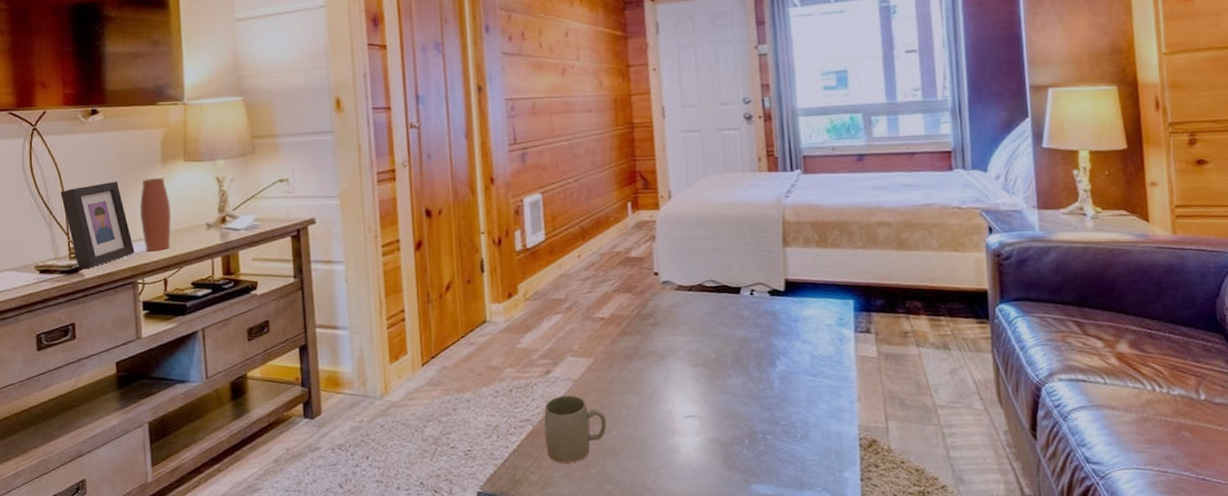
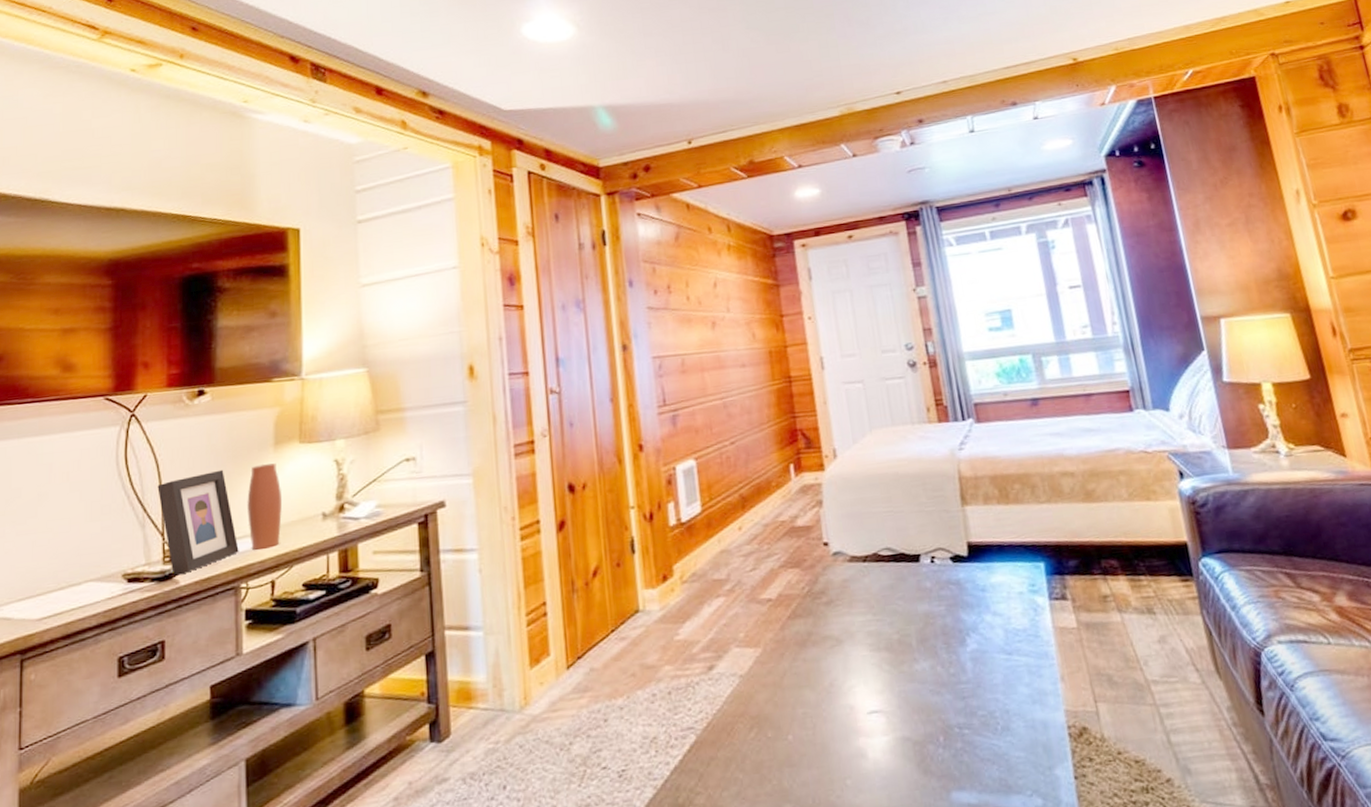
mug: present [543,395,607,464] -> none [708,694,781,780]

